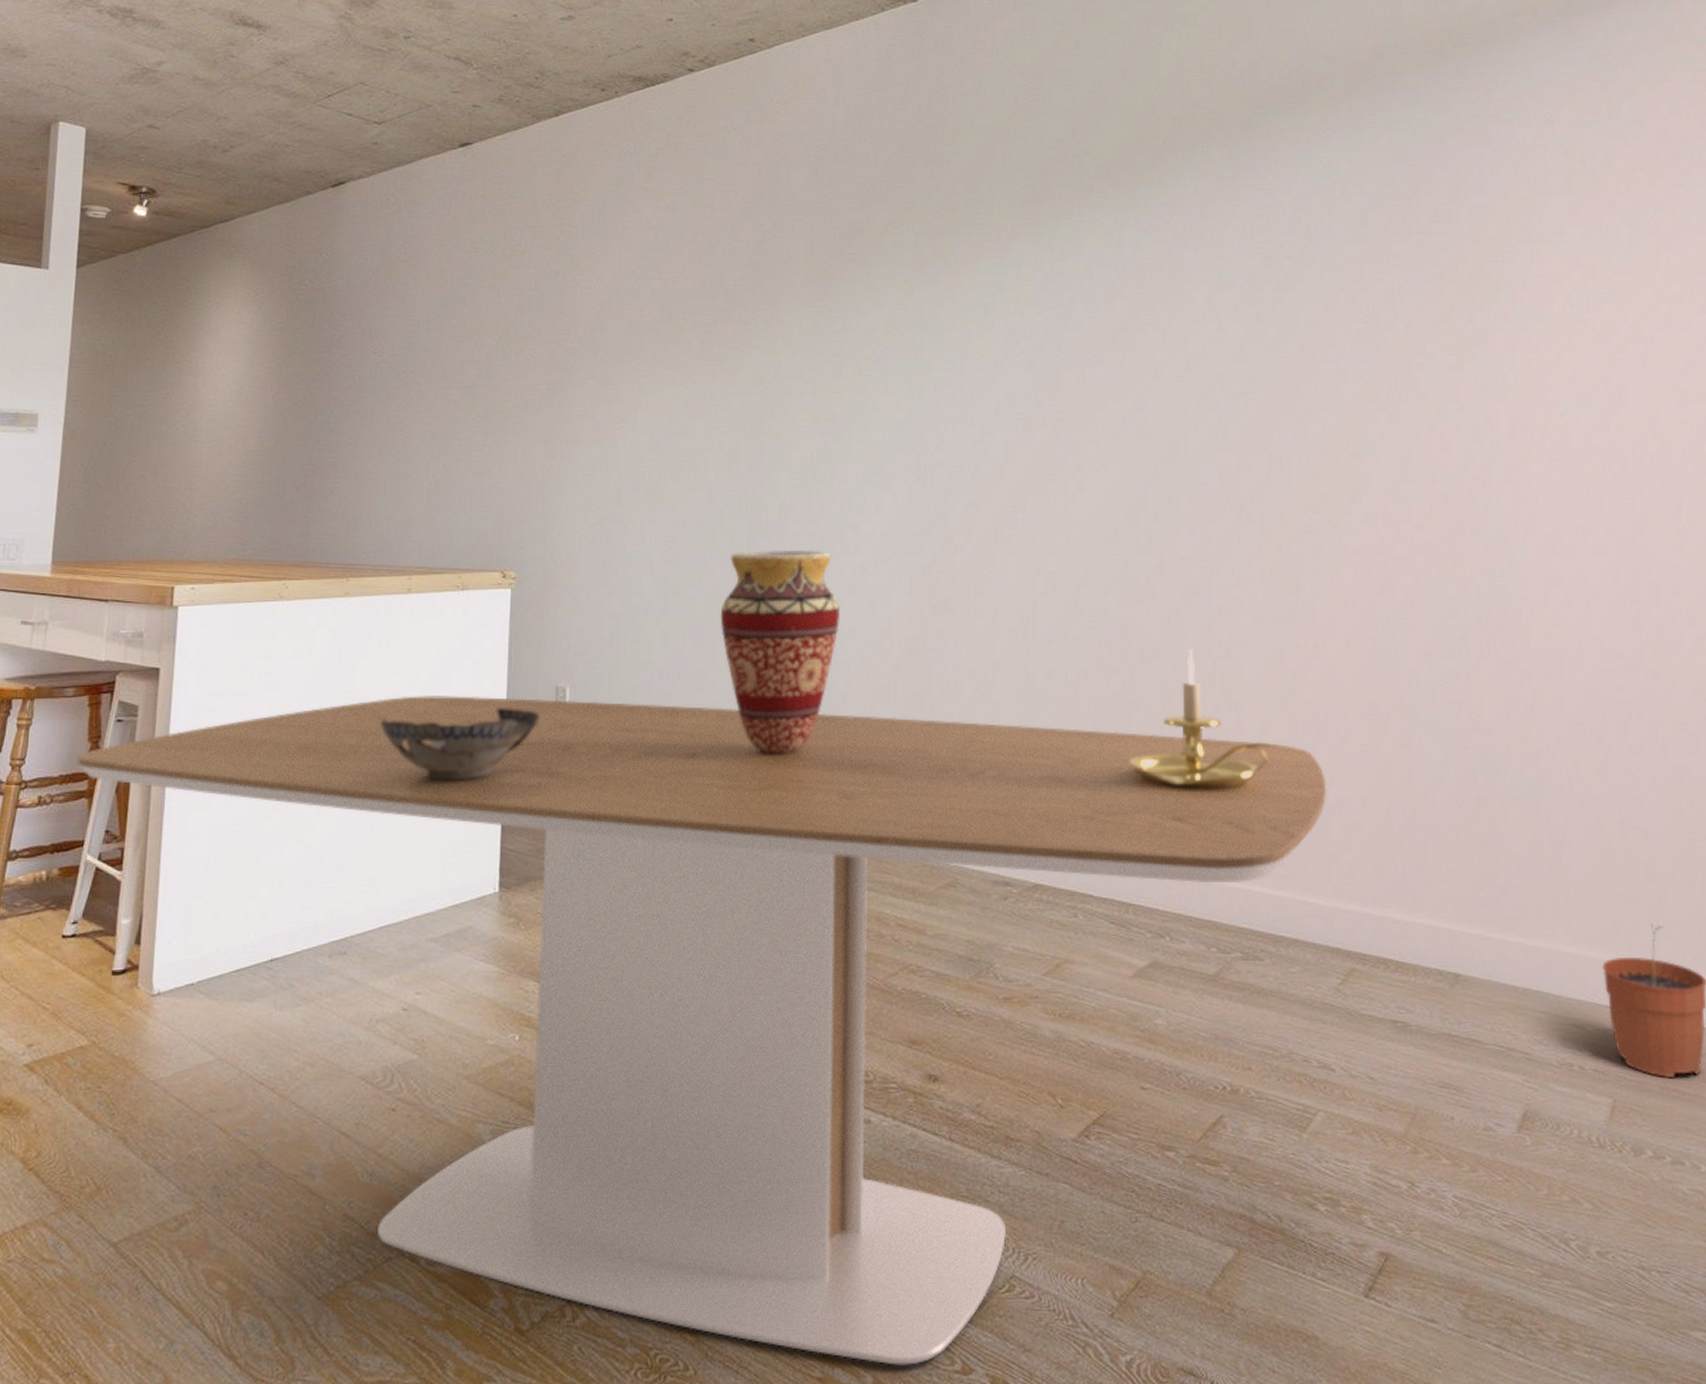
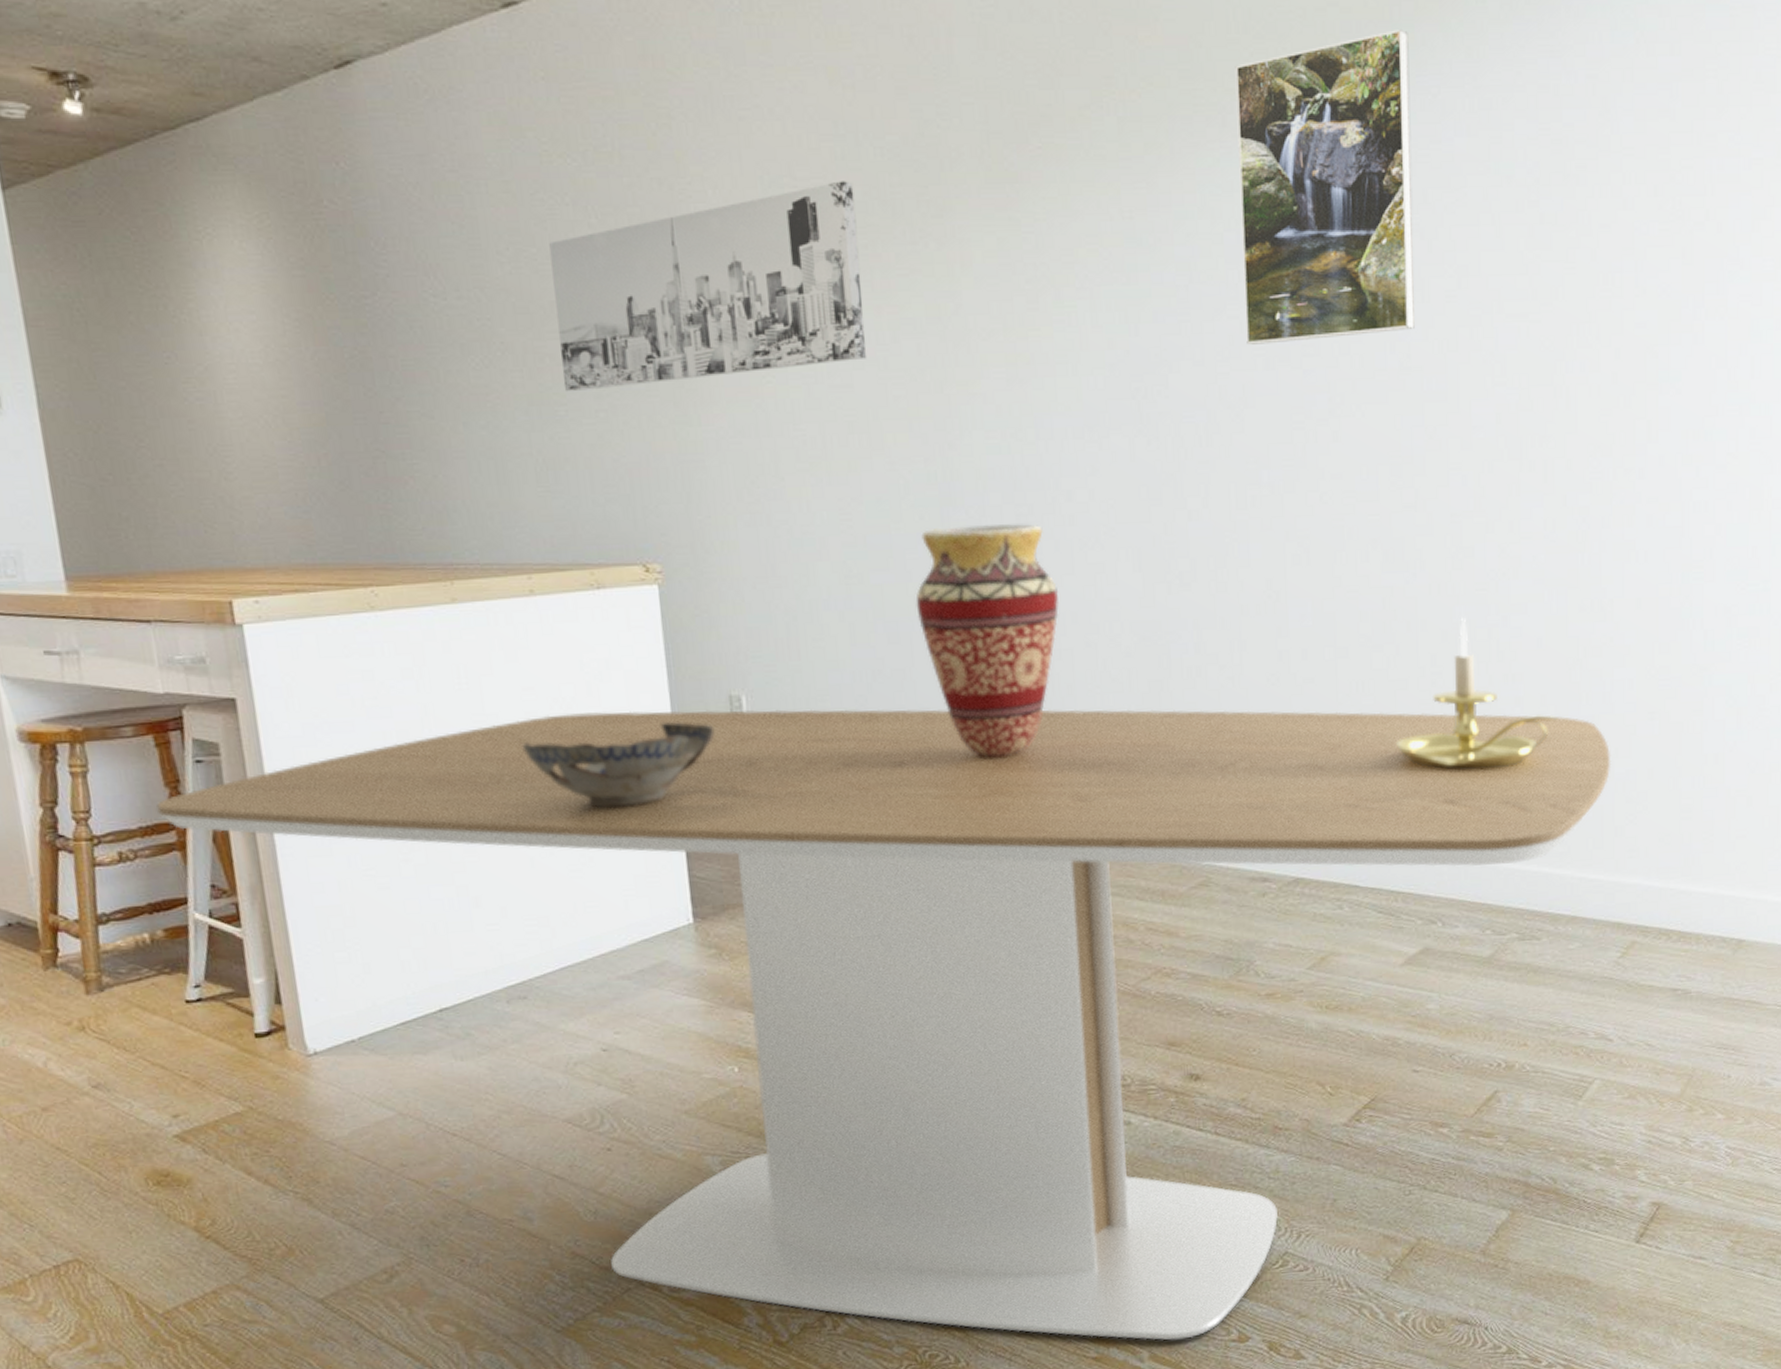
wall art: none [461,275,705,430] -> present [549,181,867,392]
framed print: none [1009,171,1150,410] -> present [1235,28,1415,345]

